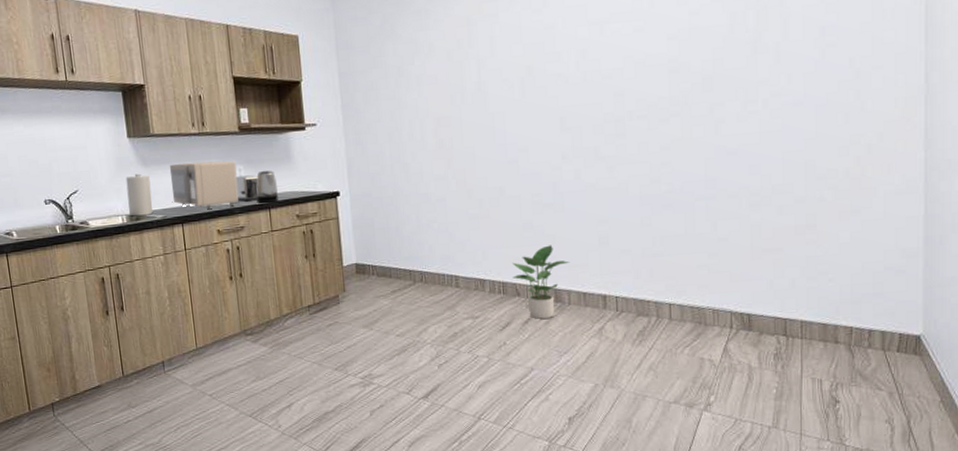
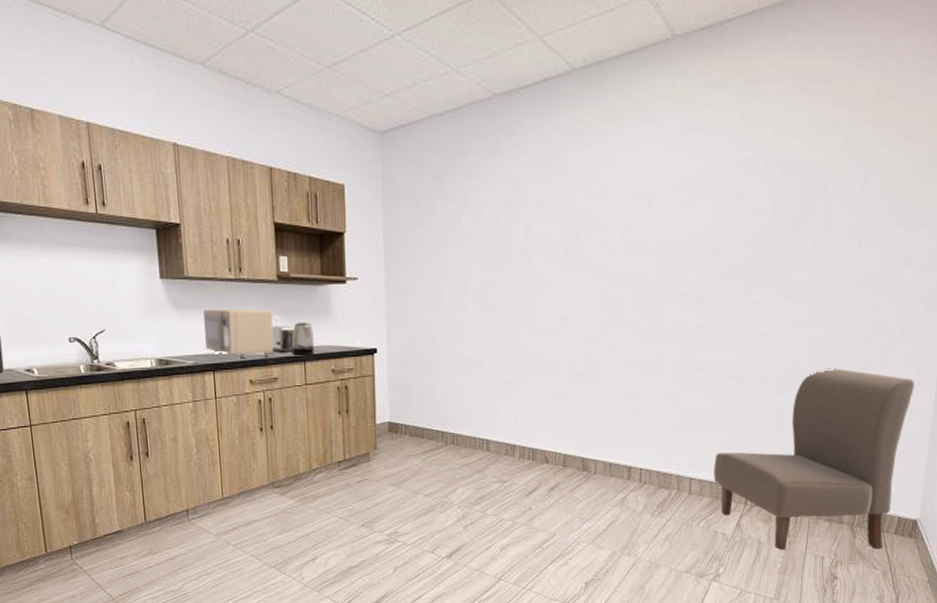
paper towel holder: present [125,173,153,217] -> none [156,316,184,361]
potted plant: present [512,245,570,319] -> none [542,415,599,486]
chair: none [693,181,900,374] -> present [713,368,915,550]

